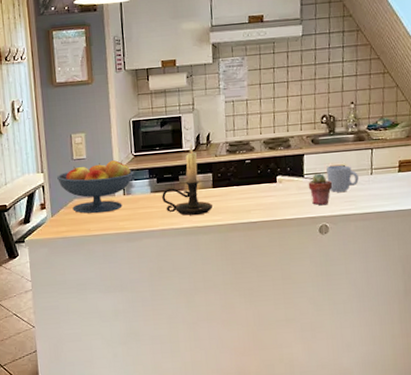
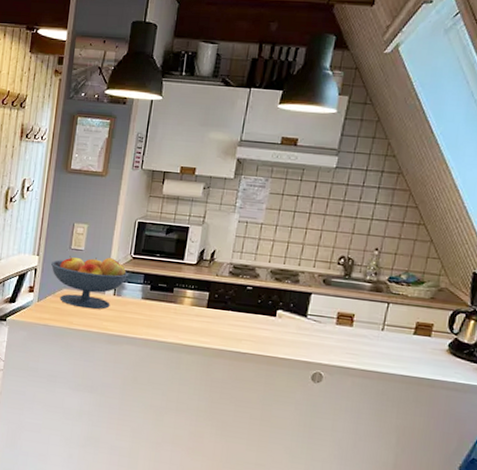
candle holder: present [161,142,212,216] -> none [151,256,203,333]
potted succulent: present [308,174,333,206] -> none [309,316,337,353]
mug: present [326,165,359,192] -> none [332,311,368,342]

